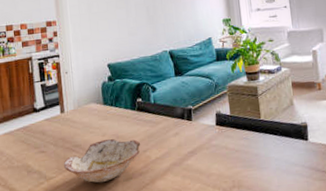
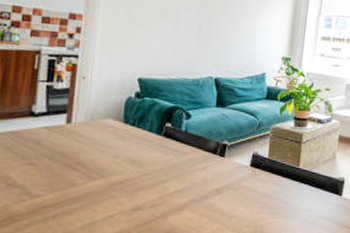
bowl: present [63,138,141,183] -> none [56,161,160,210]

